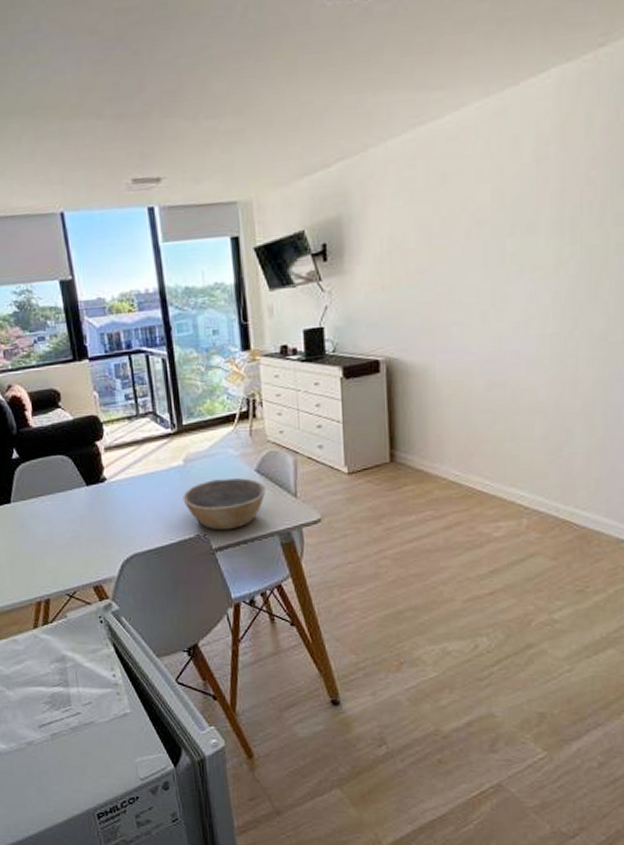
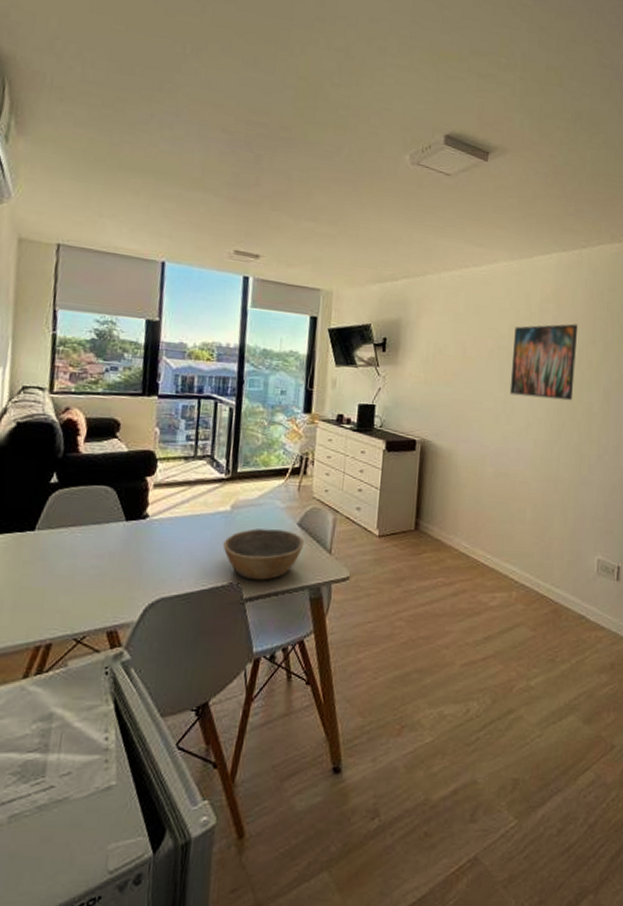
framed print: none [498,165,598,283] -> present [509,323,579,401]

